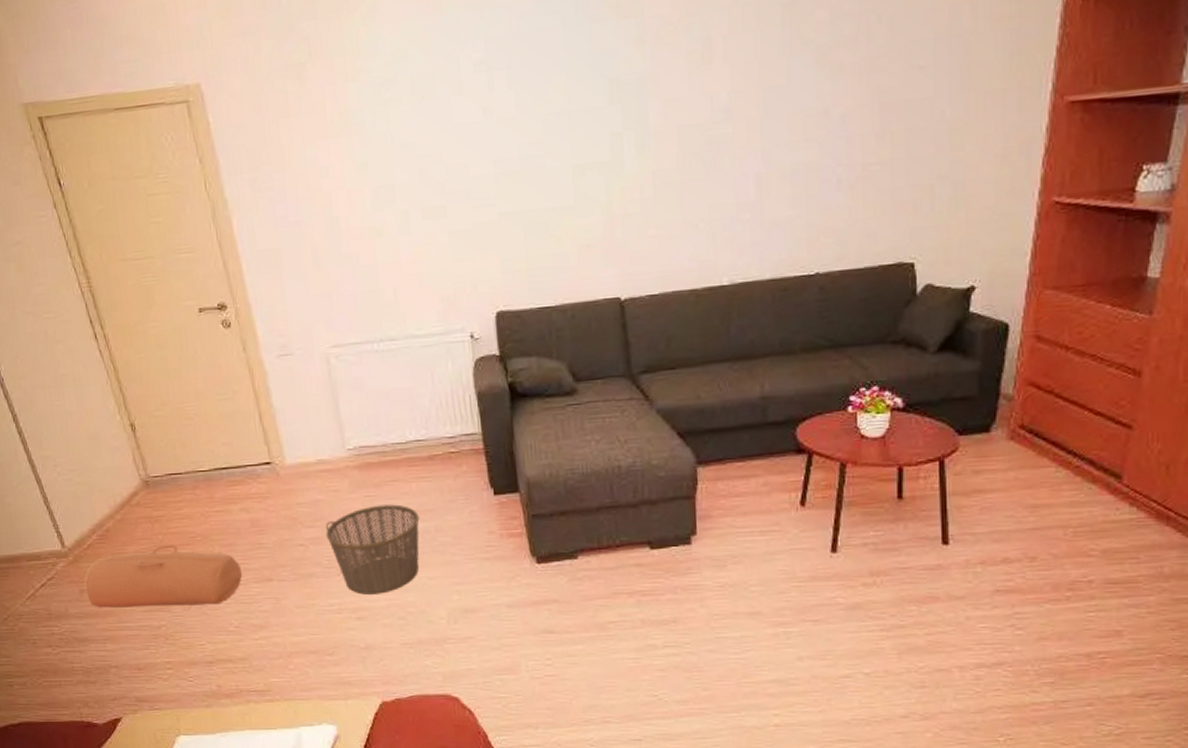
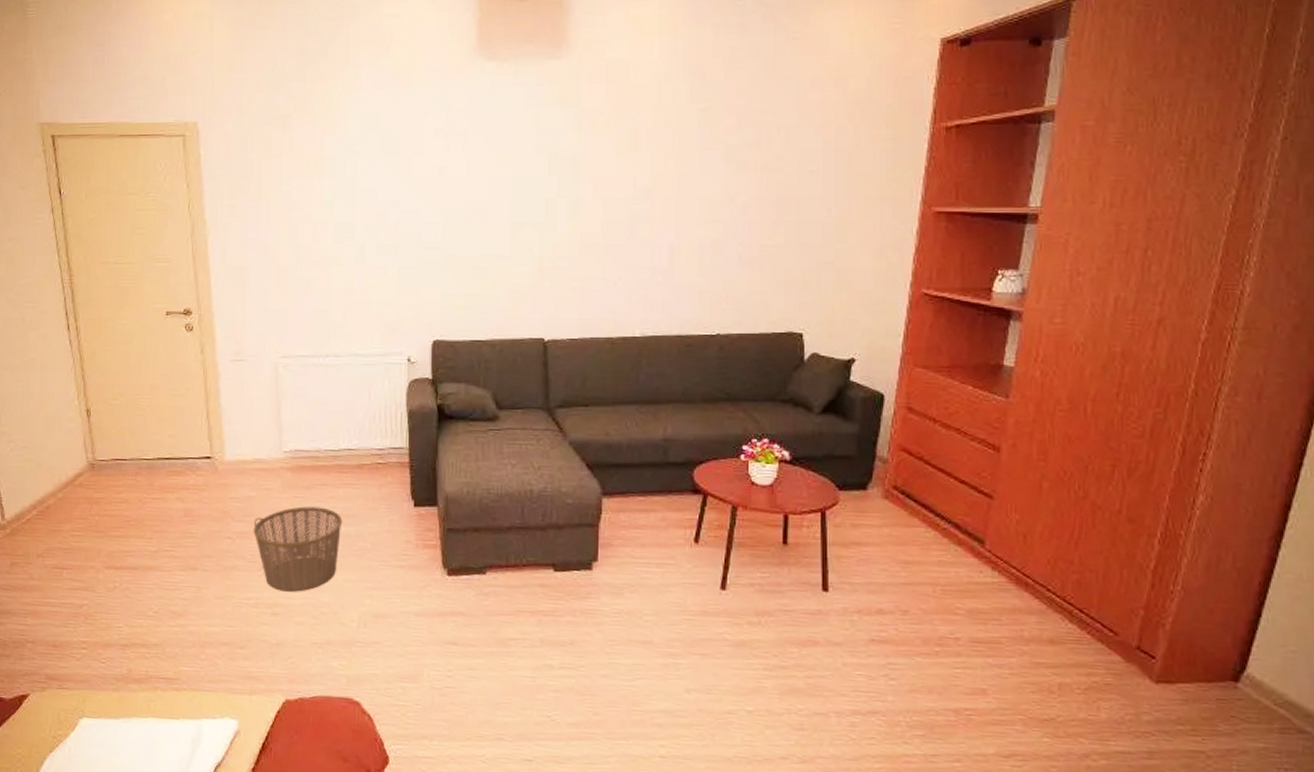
duffel bag: present [84,545,243,608] -> none [16,526,169,589]

